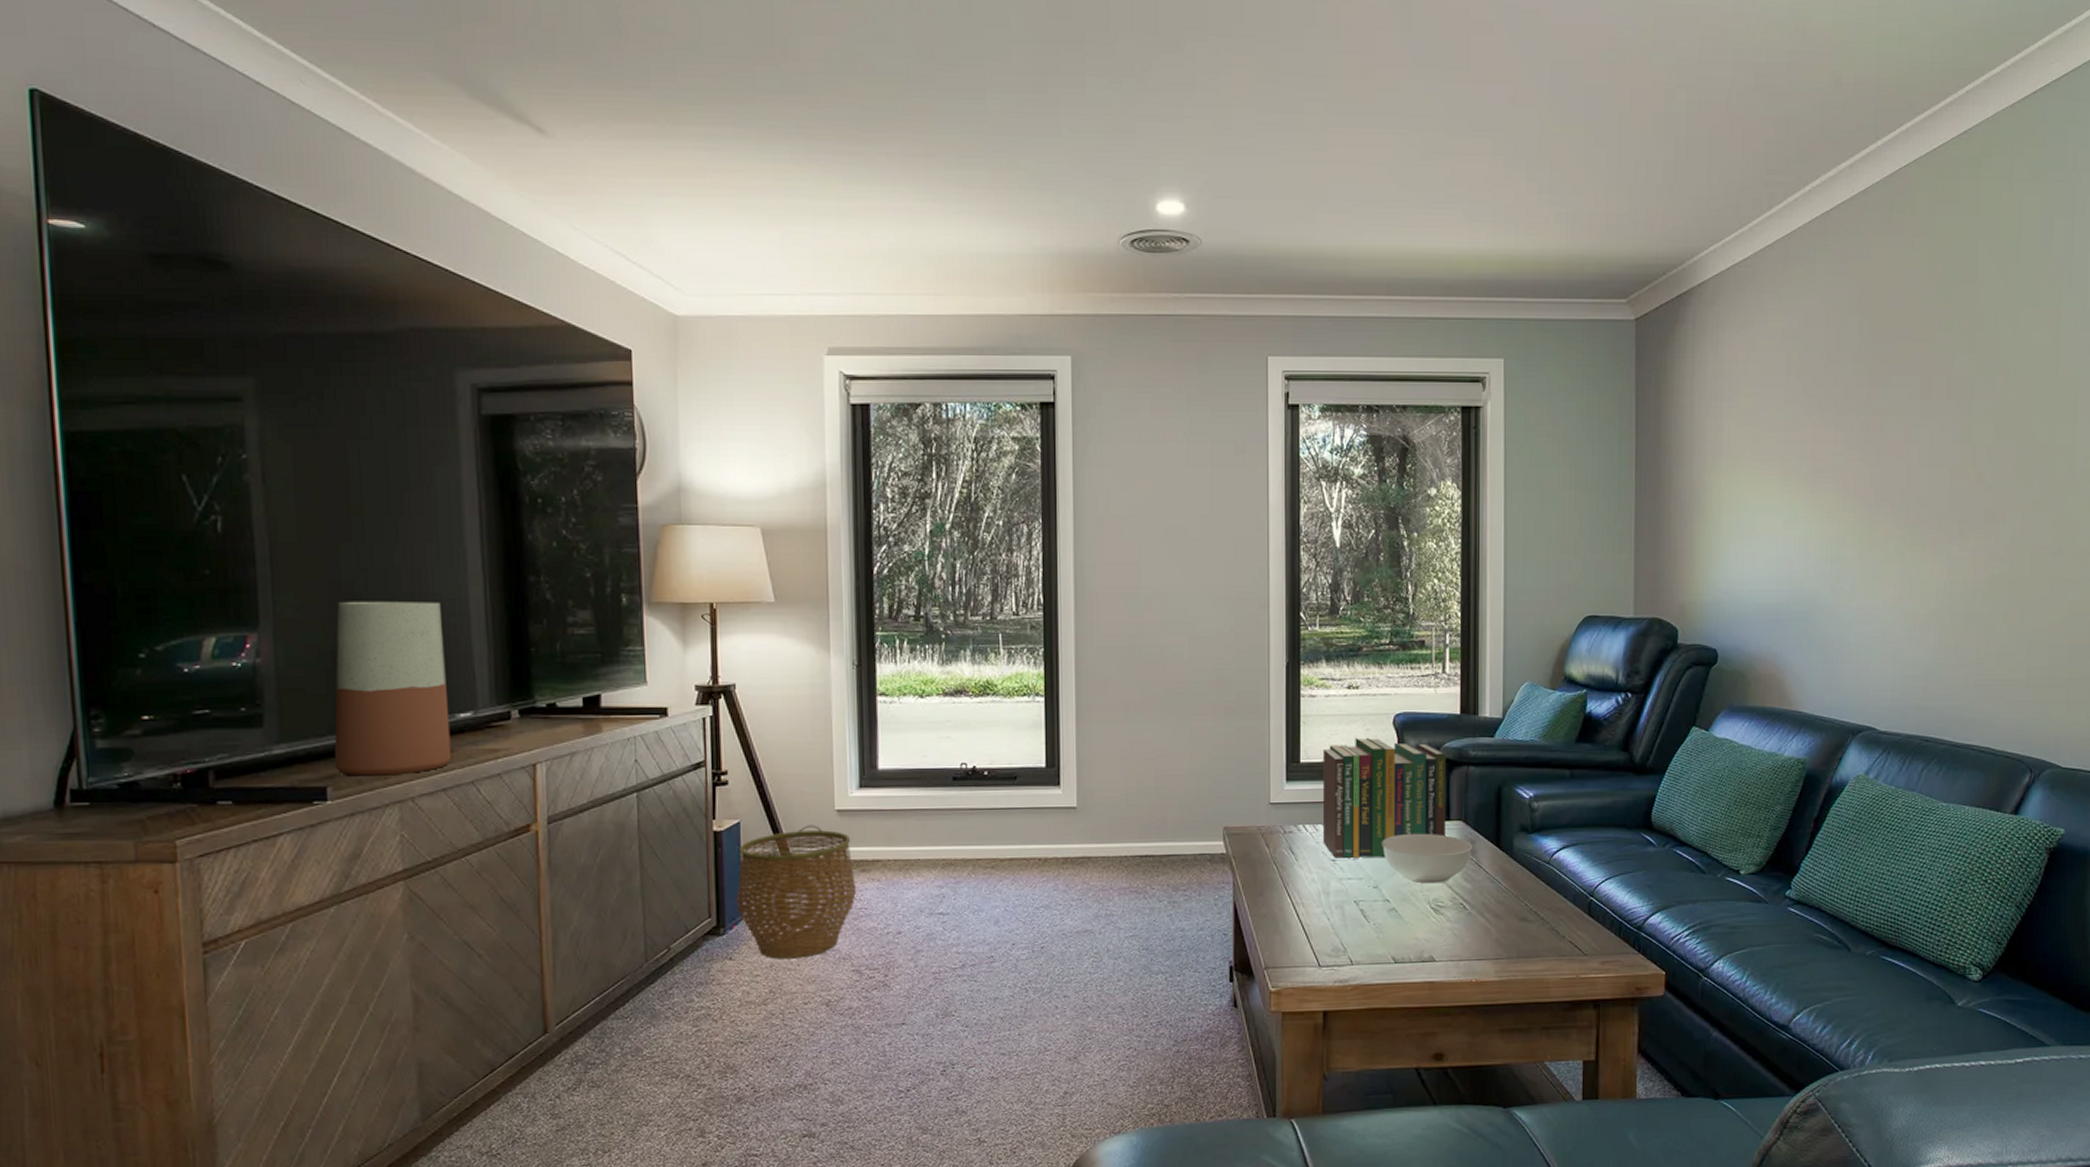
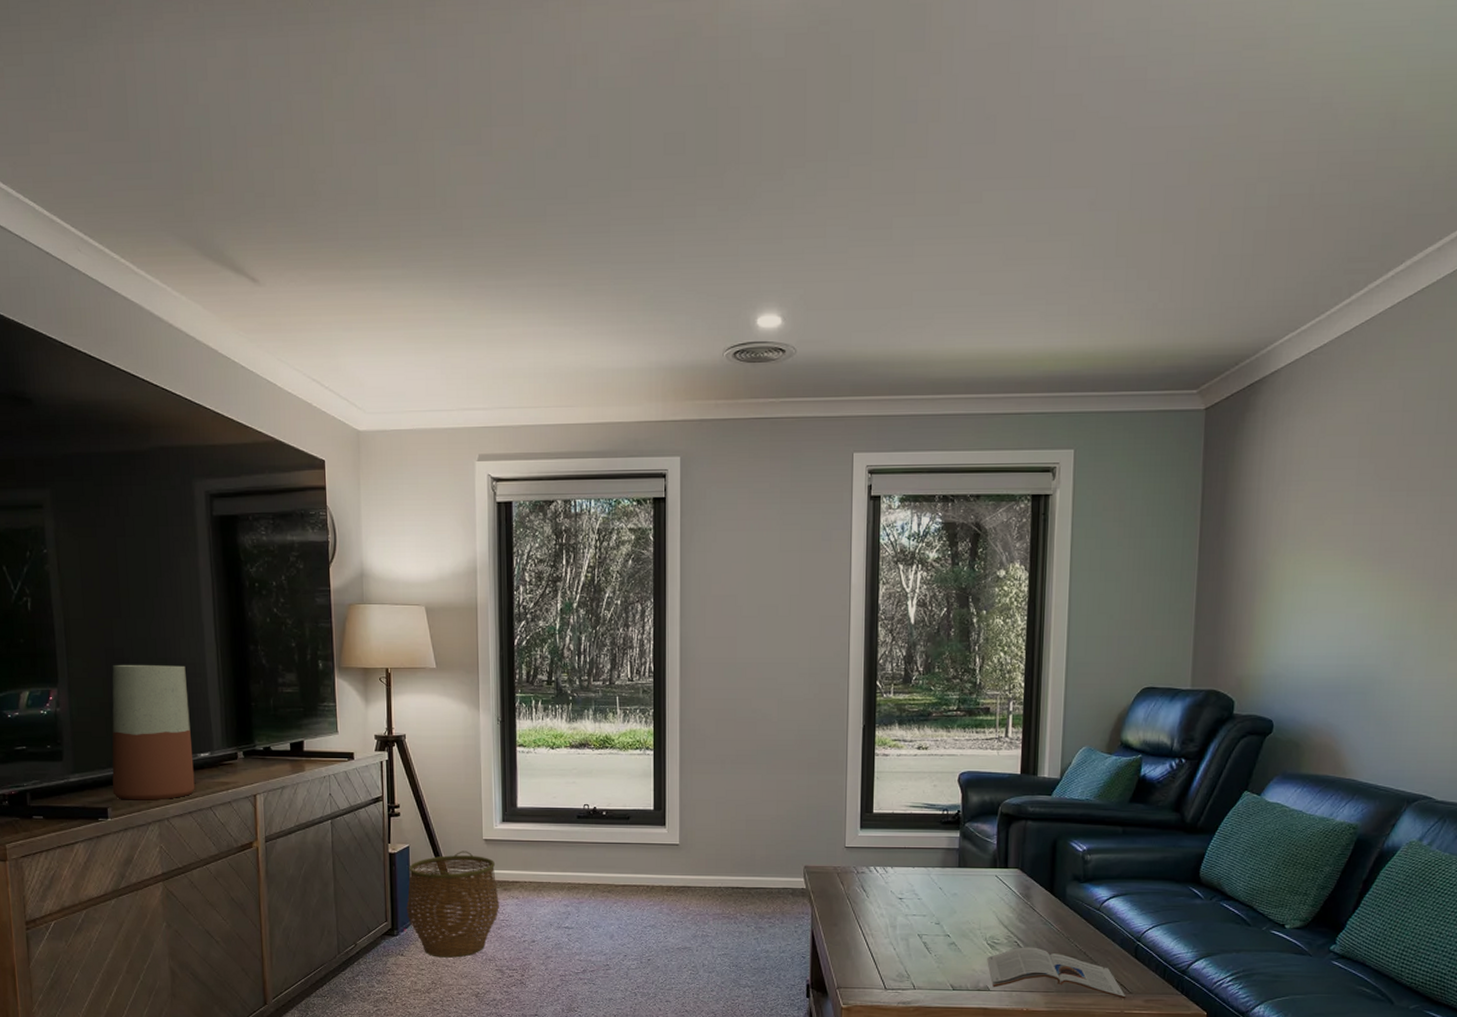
books: present [1322,737,1446,858] -> none [891,792,1006,899]
bowl: present [1381,833,1472,884] -> none [943,878,1027,923]
magazine: none [1430,908,1581,962] -> present [986,947,1126,999]

